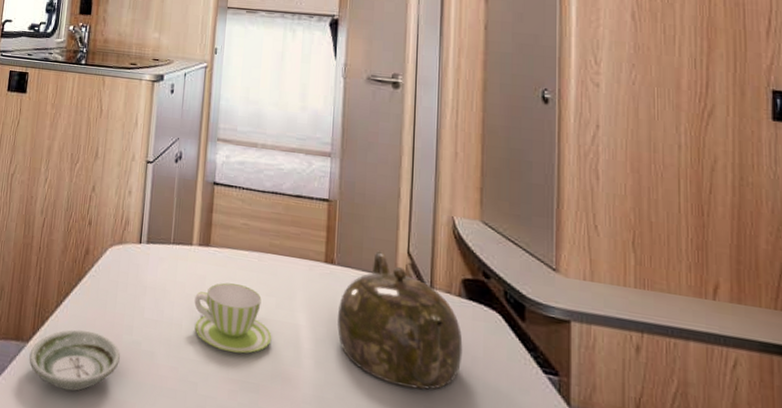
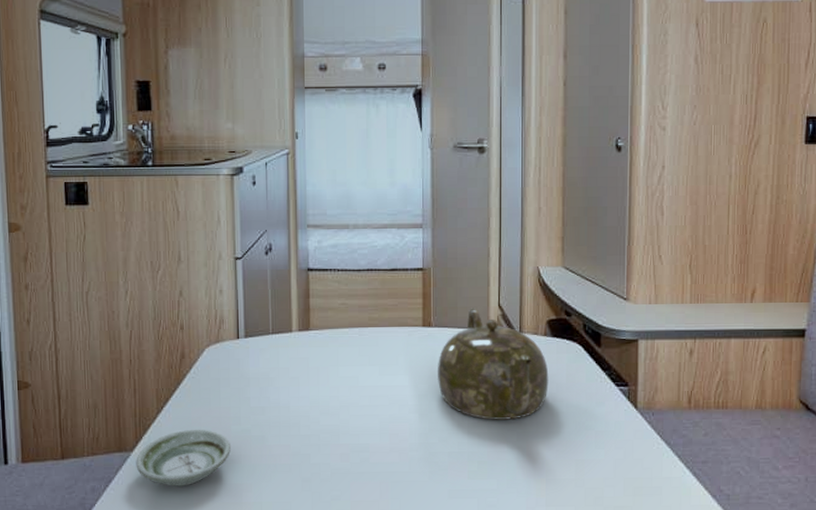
cup: present [194,282,272,354] -> none [299,360,378,421]

